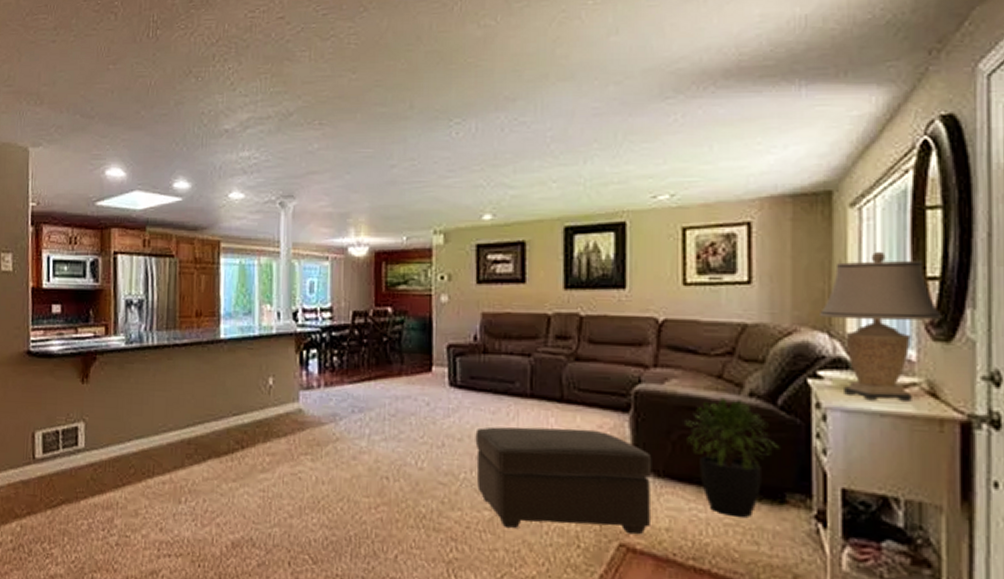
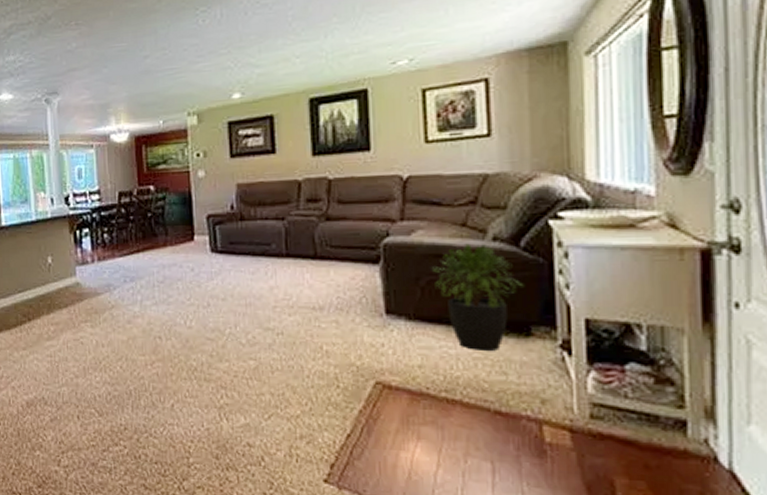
ottoman: present [475,427,652,535] -> none [237,281,404,374]
table lamp: present [818,251,943,401] -> none [557,94,681,237]

